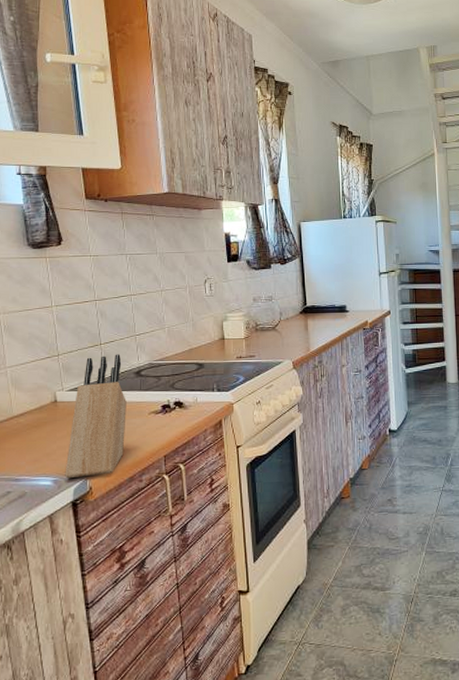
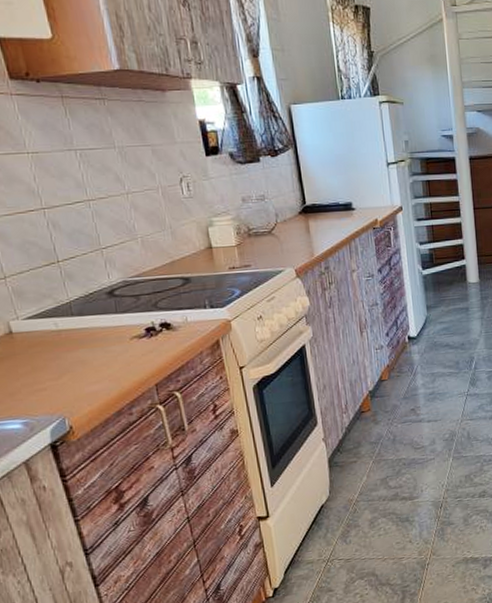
knife block: present [65,354,127,479] -> none [35,272,106,420]

